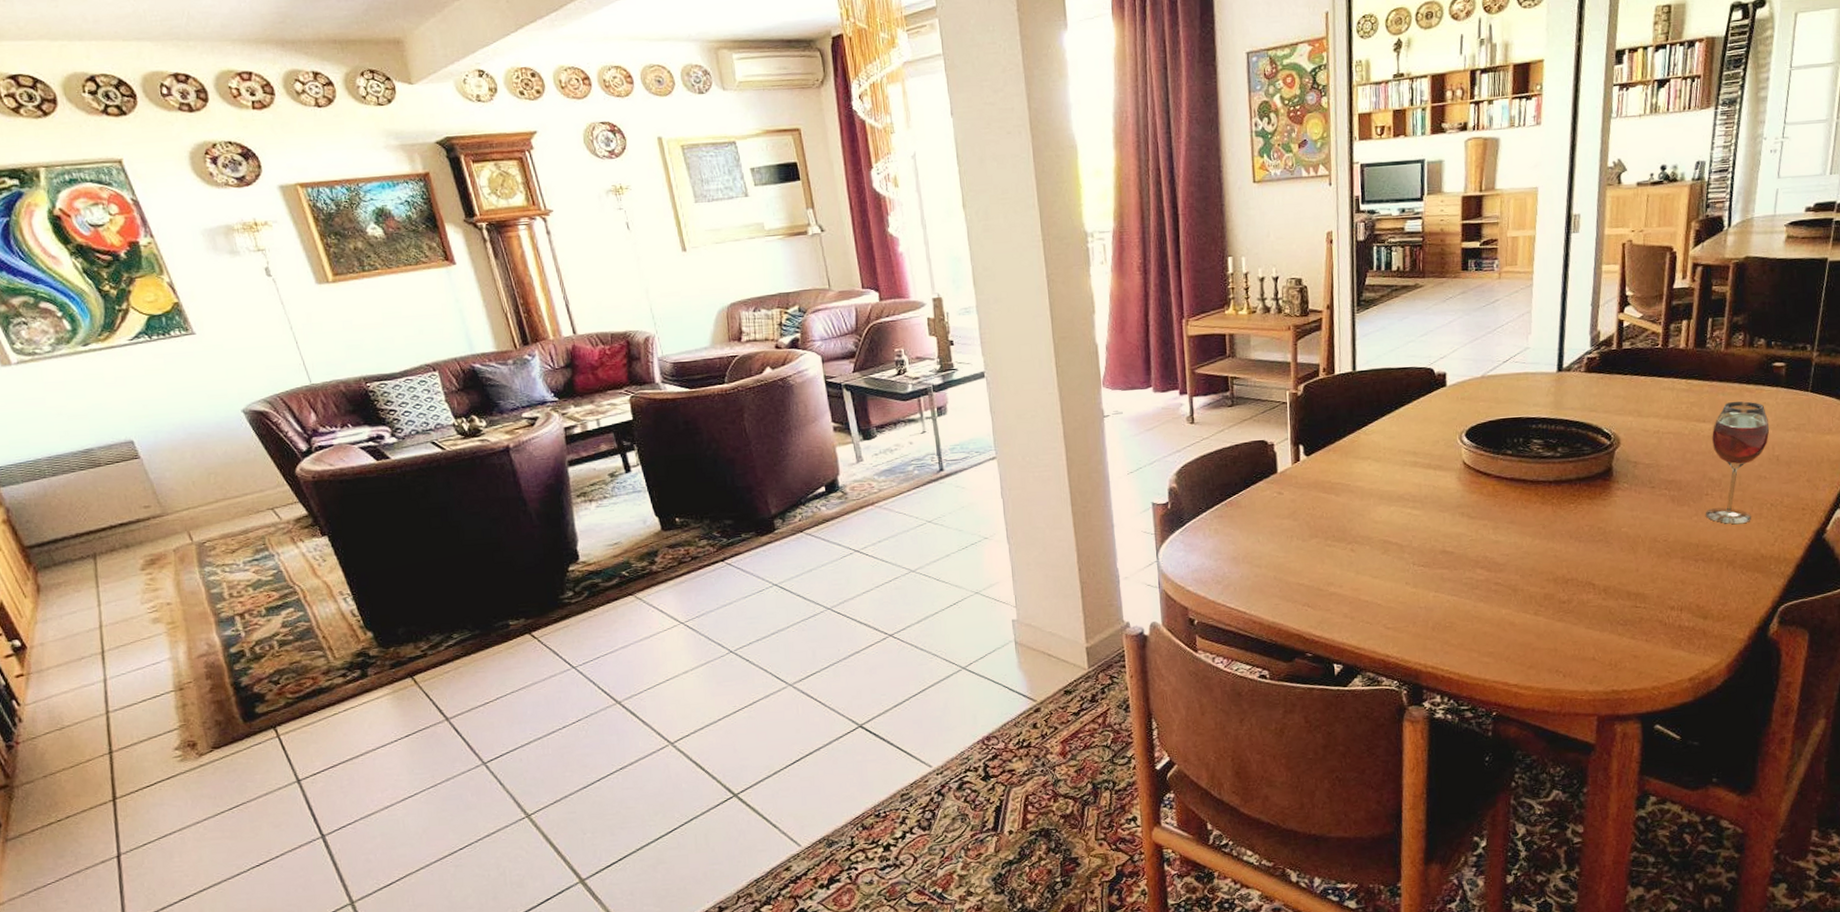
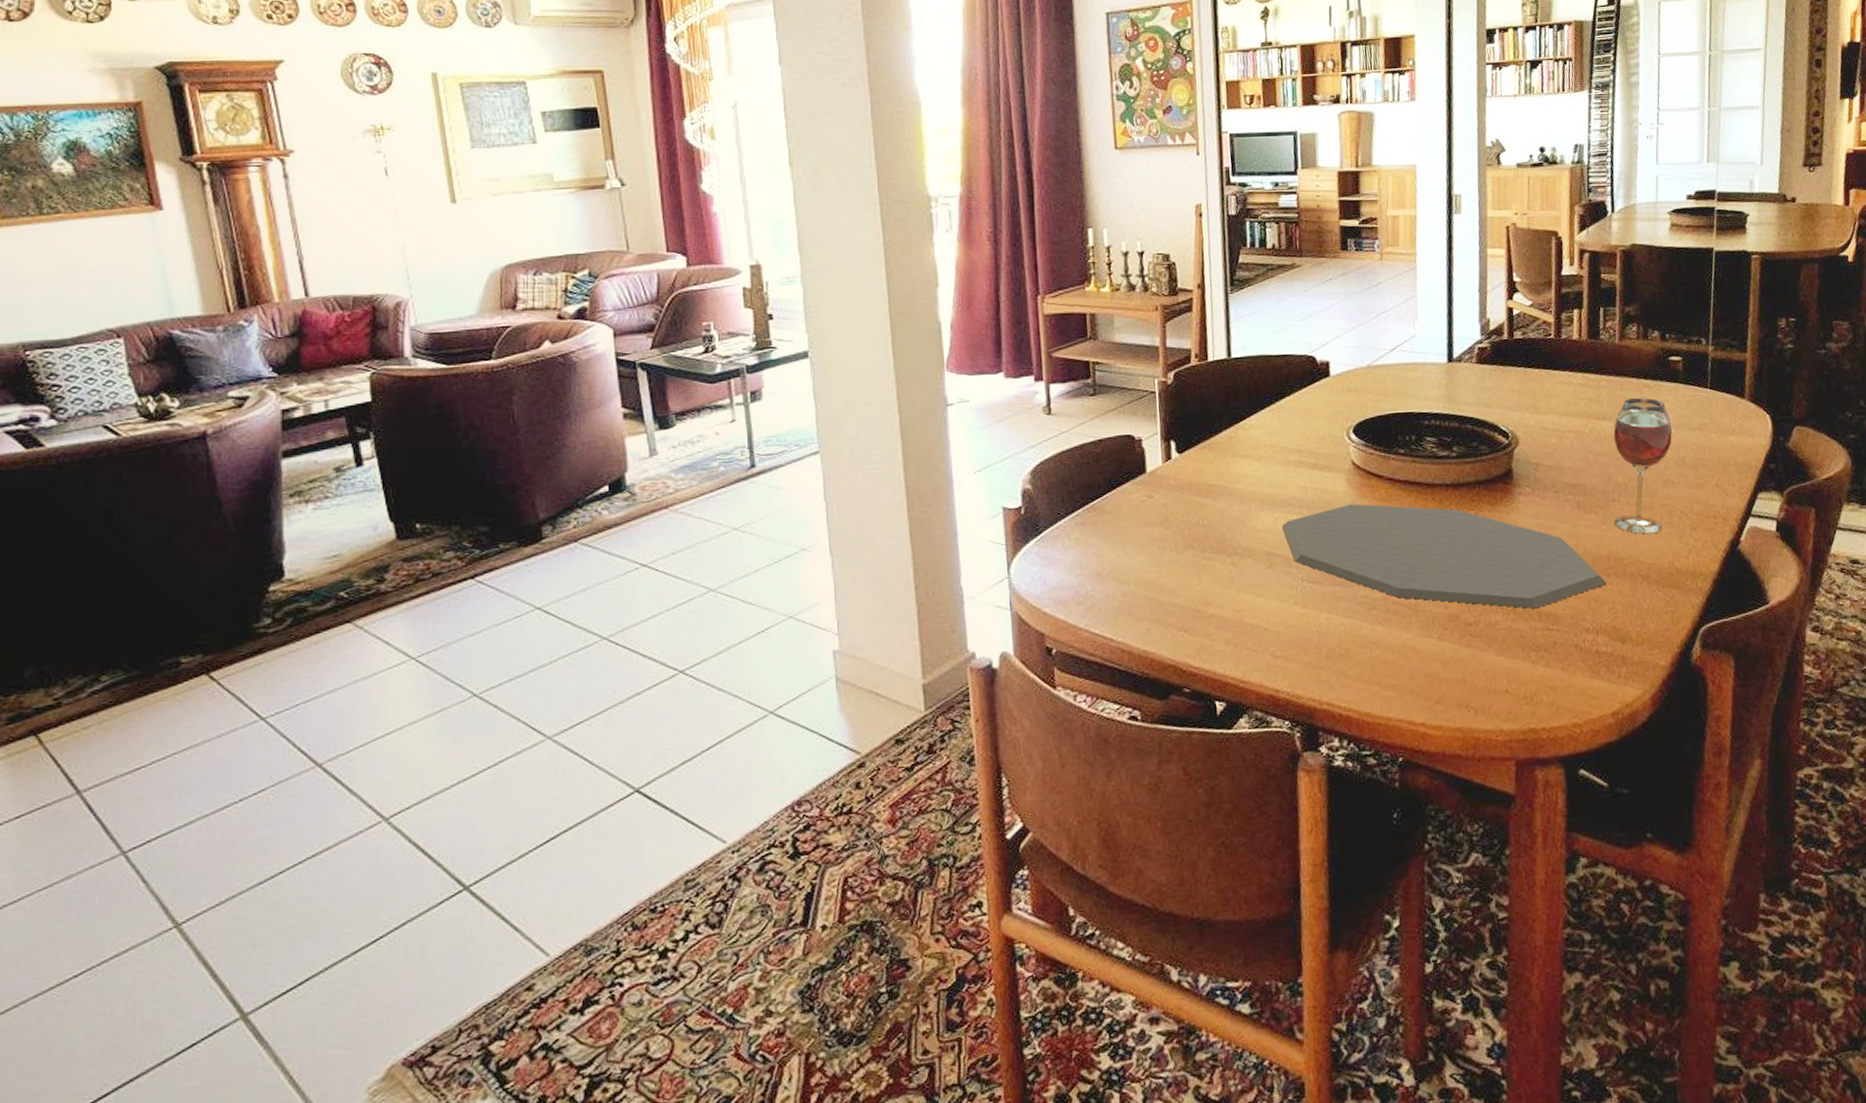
placemat: none [1397,498,1694,590] -> present [1282,504,1607,609]

